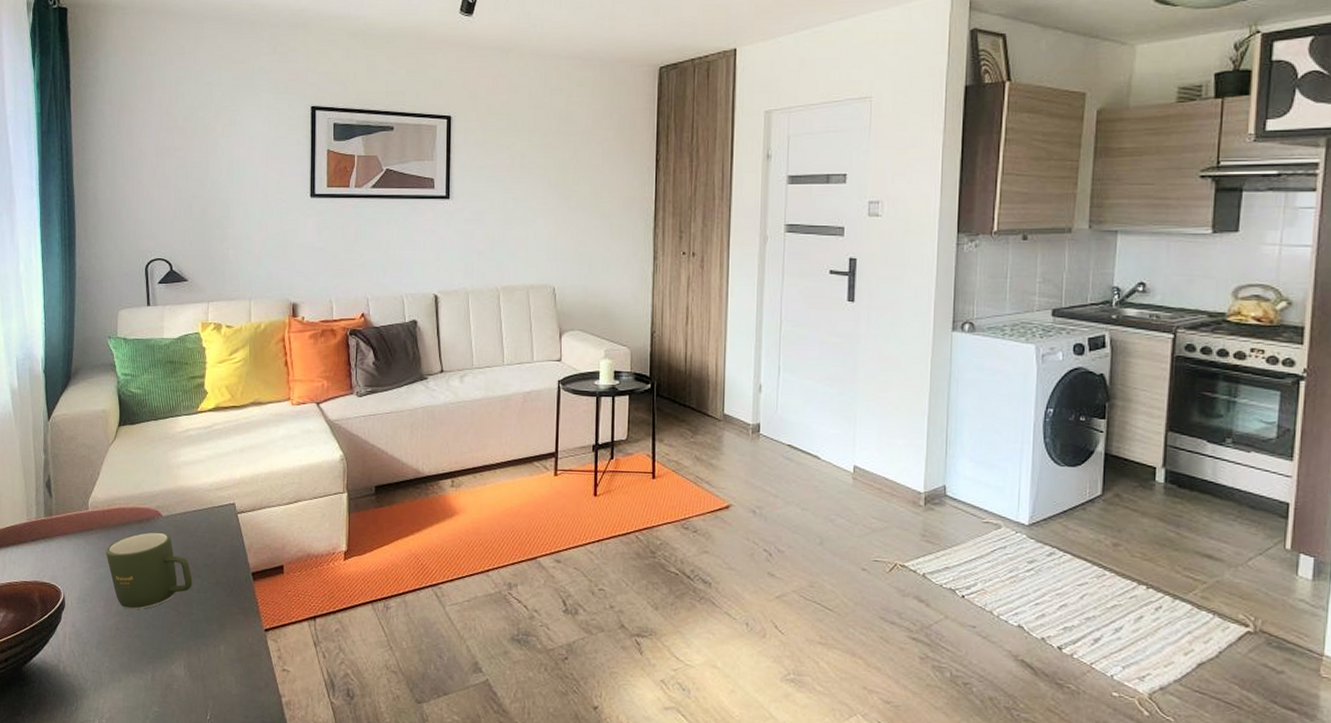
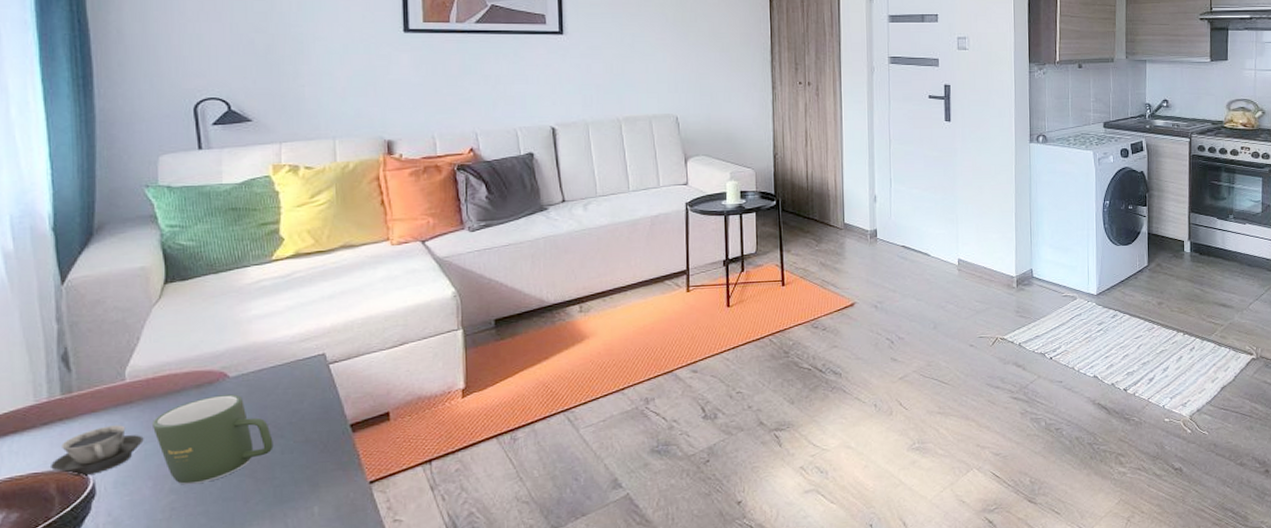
cup: none [36,548,99,590] -> present [51,425,144,477]

